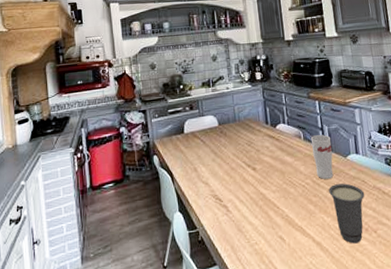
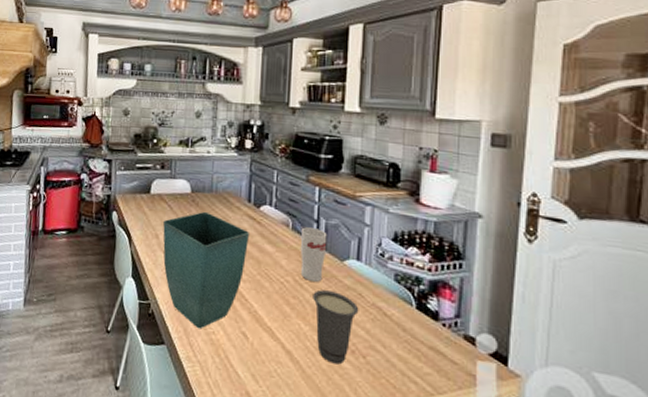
flower pot: none [199,139,273,243] -> present [163,211,249,329]

